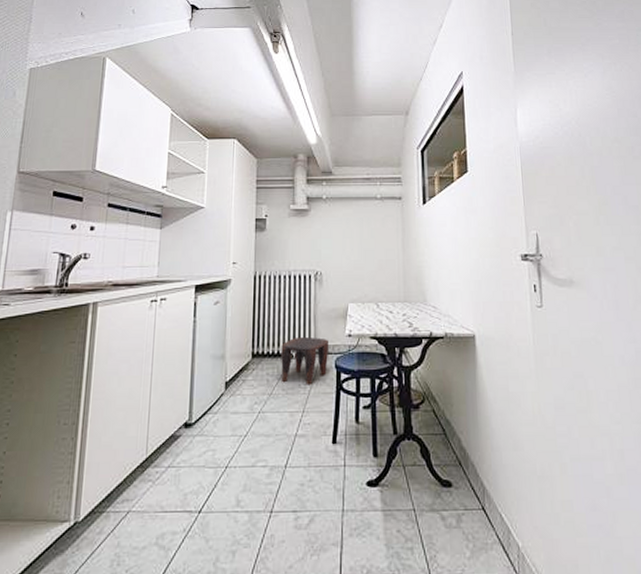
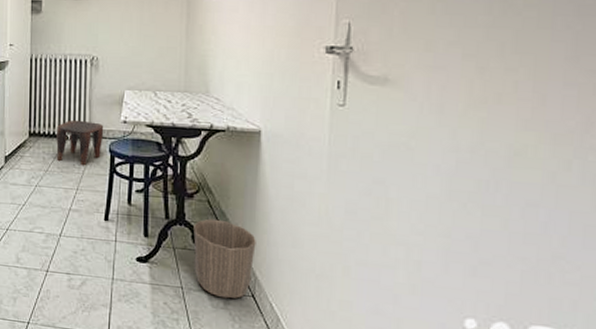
waste basket: none [421,429,481,516] -> present [193,218,256,299]

